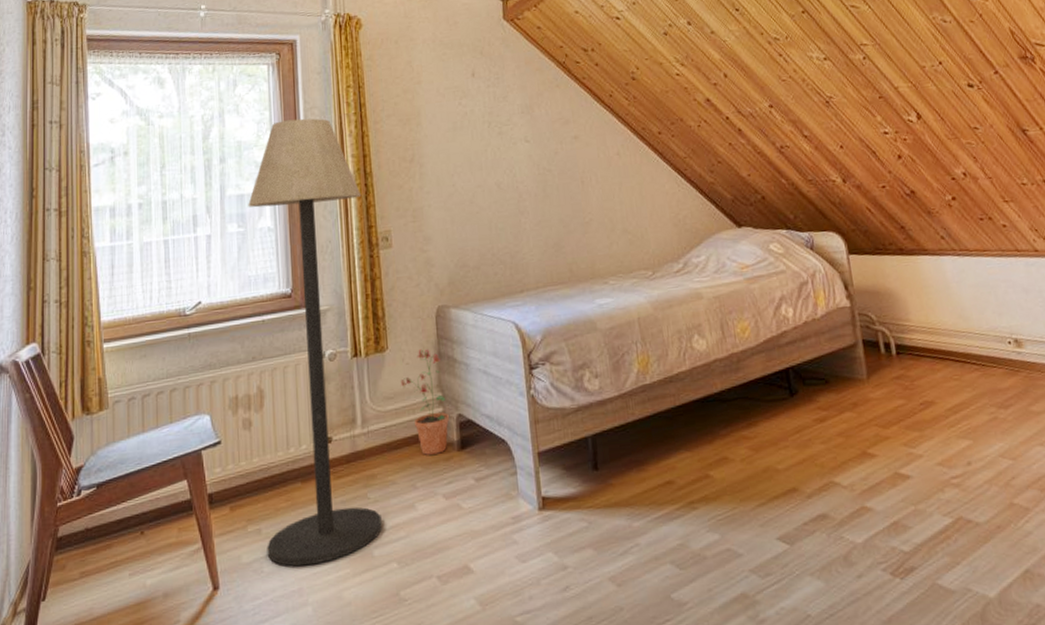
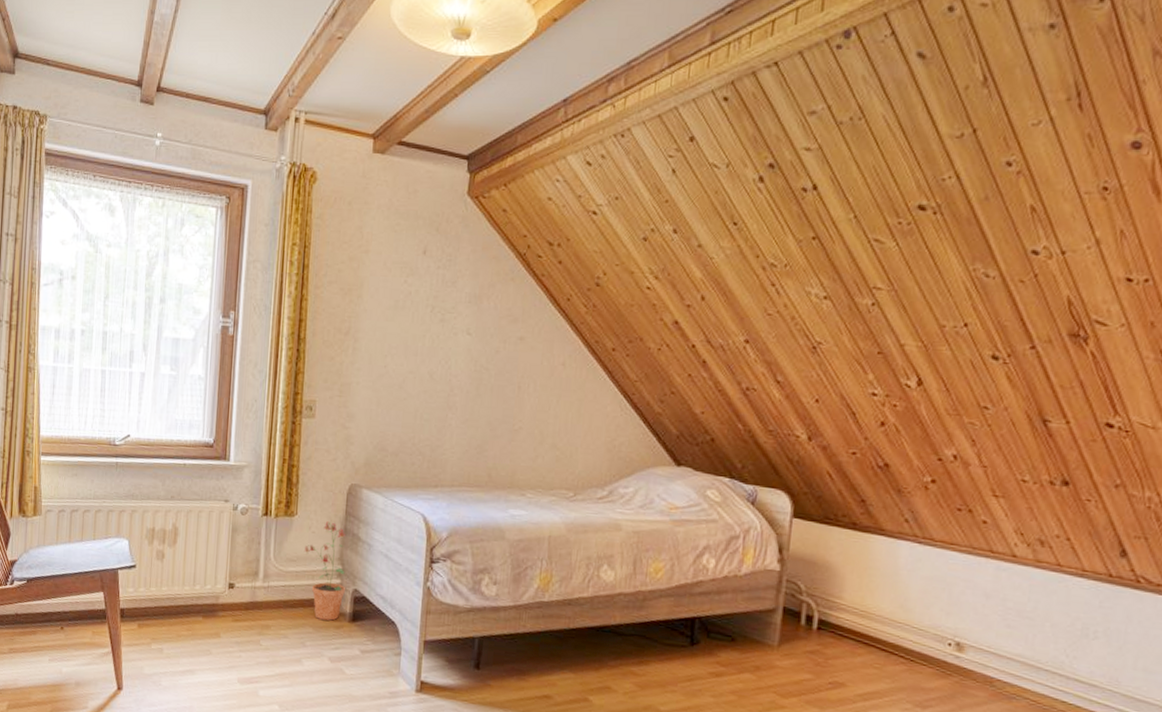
floor lamp: present [248,118,382,567] -> none [166,269,292,690]

